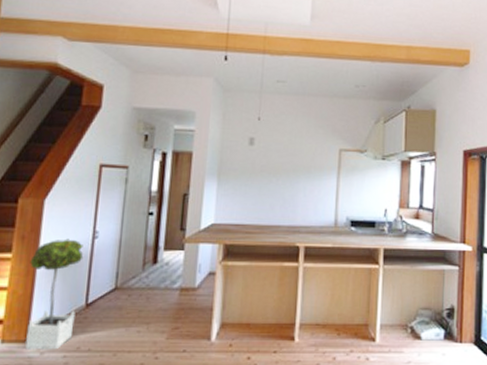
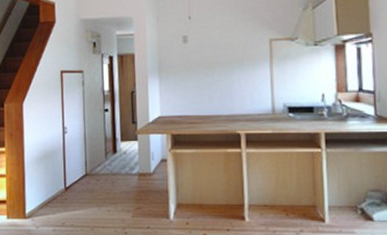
potted tree: present [25,239,84,350] -> none [19,134,58,225]

